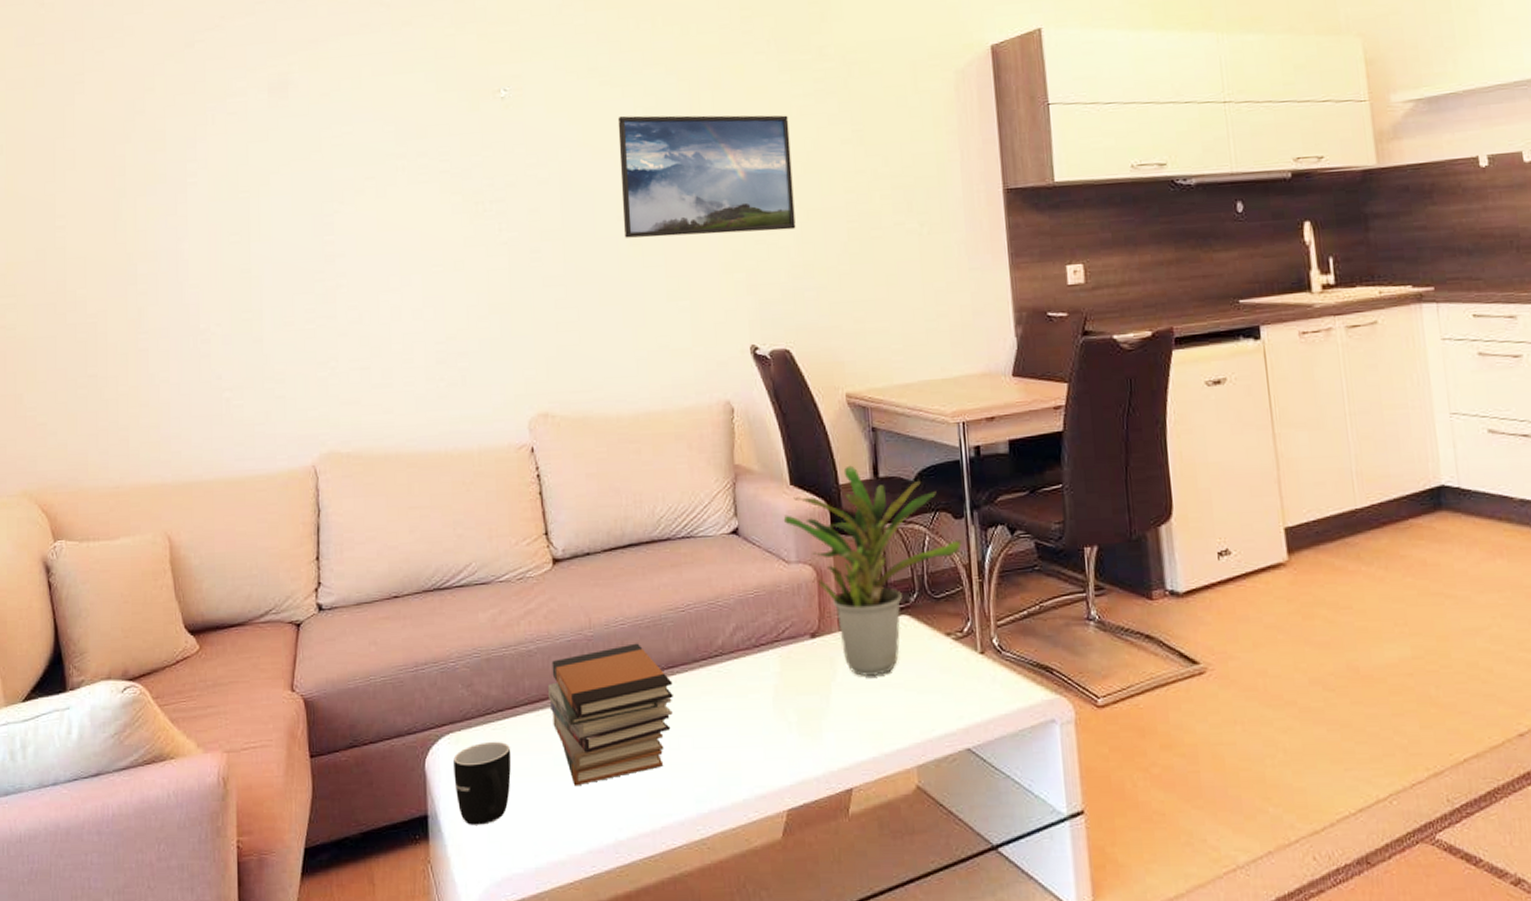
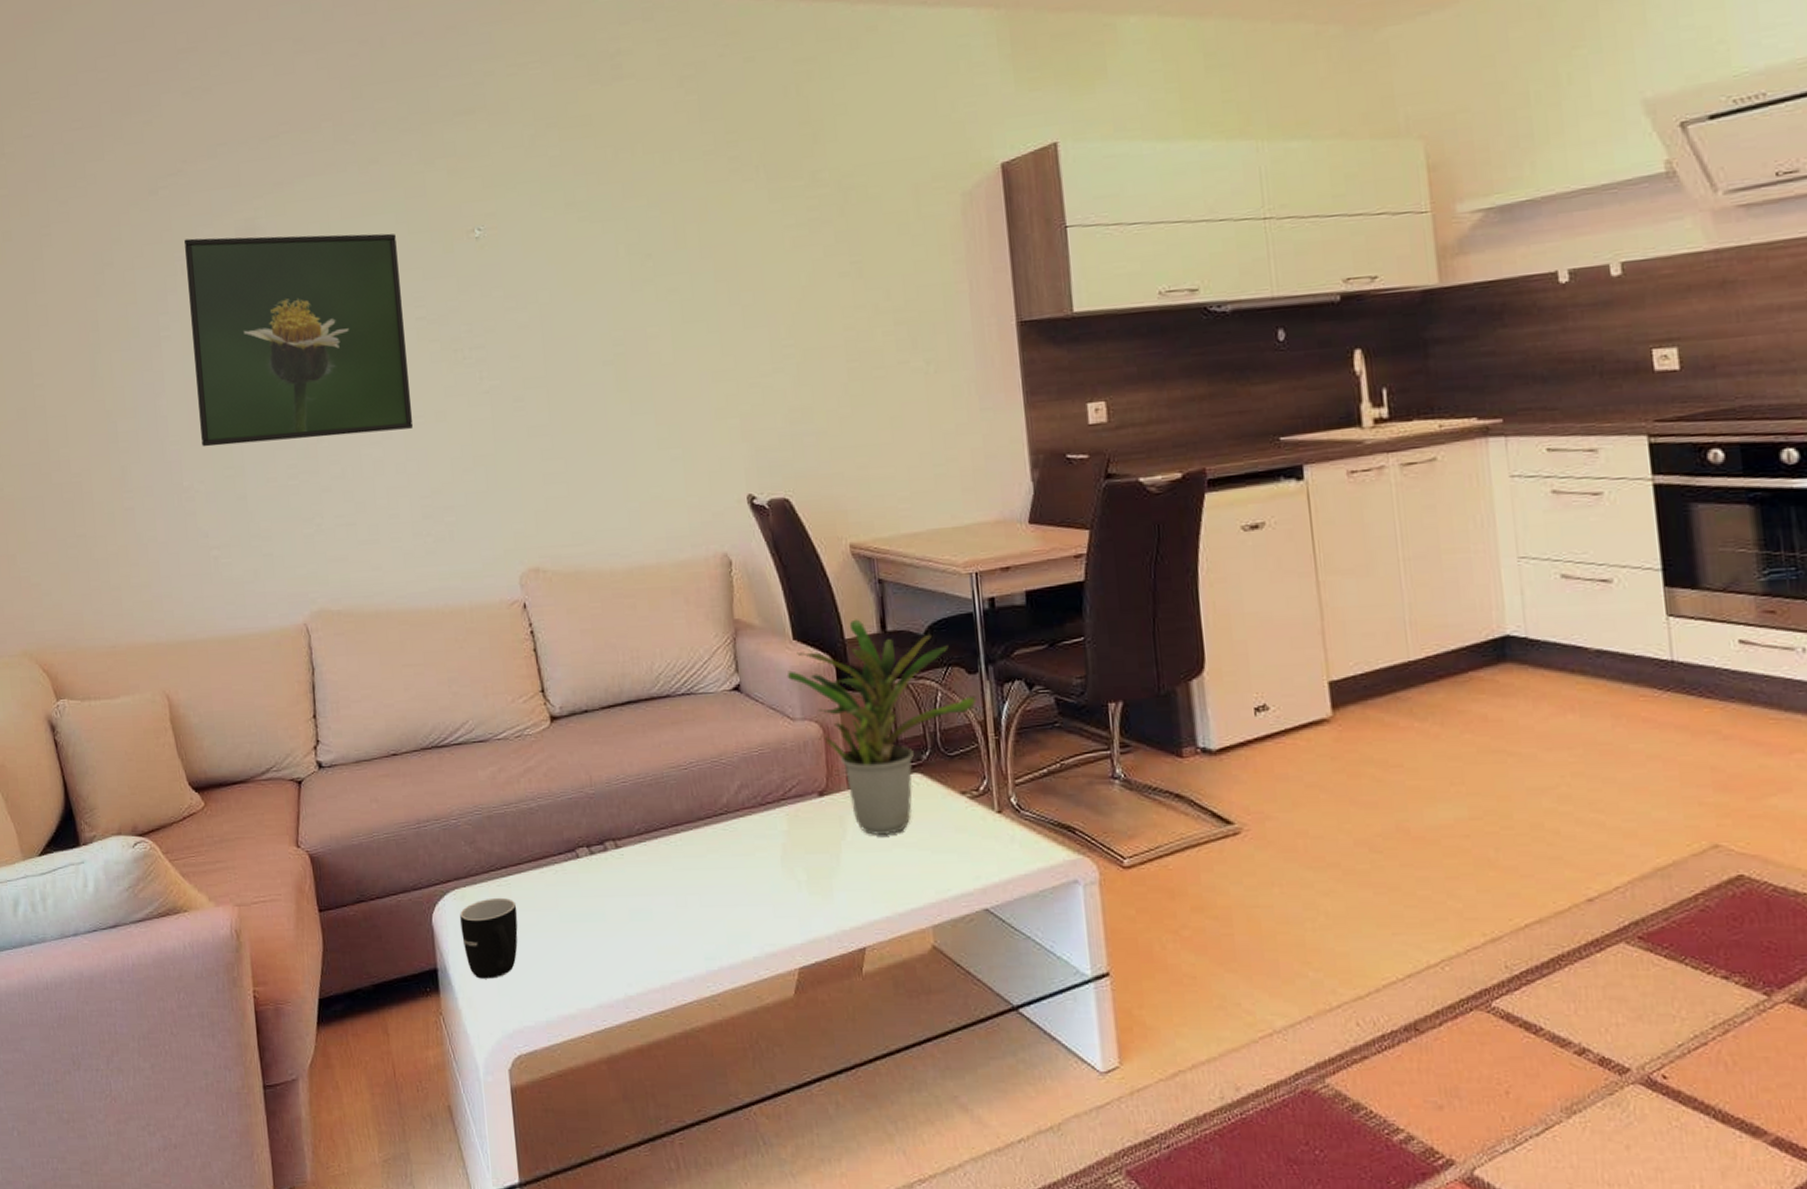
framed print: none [217,90,432,291] -> present [184,233,414,447]
book stack: present [548,643,673,786] -> none [551,801,679,942]
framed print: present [617,115,796,238] -> none [598,247,792,384]

